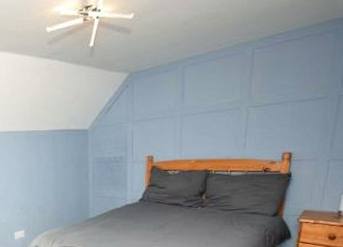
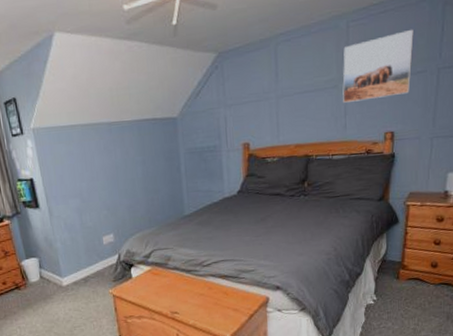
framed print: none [244,57,317,125] -> present [342,29,414,104]

